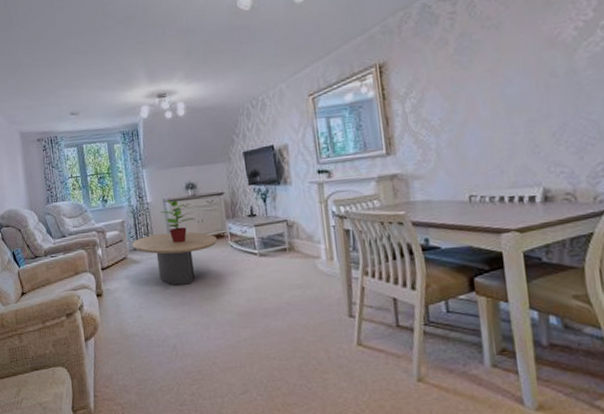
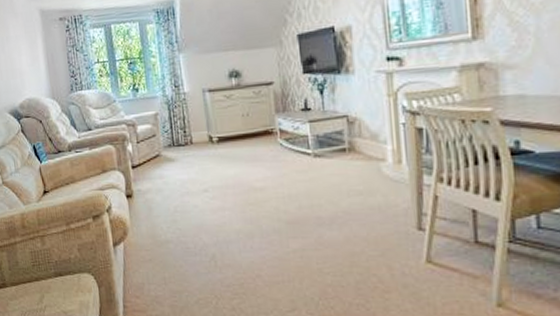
coffee table: present [131,231,217,285] -> none [165,127,264,188]
potted plant: present [160,200,196,243] -> none [199,90,240,140]

